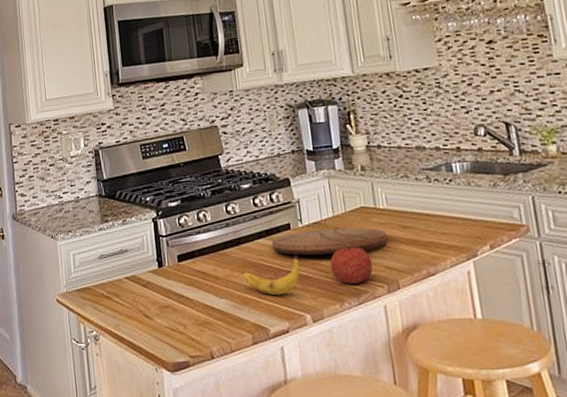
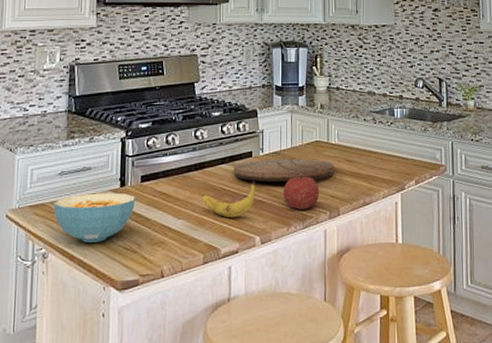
cereal bowl: none [97,274,176,325] -> present [53,193,136,243]

